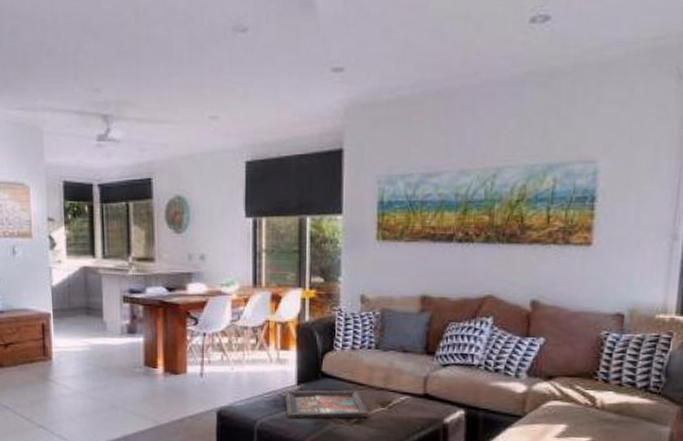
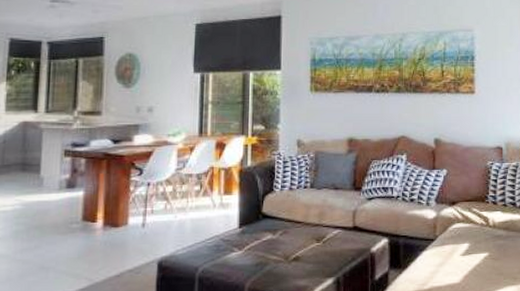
decorative tray: present [285,390,370,419] -> none [227,228,307,262]

